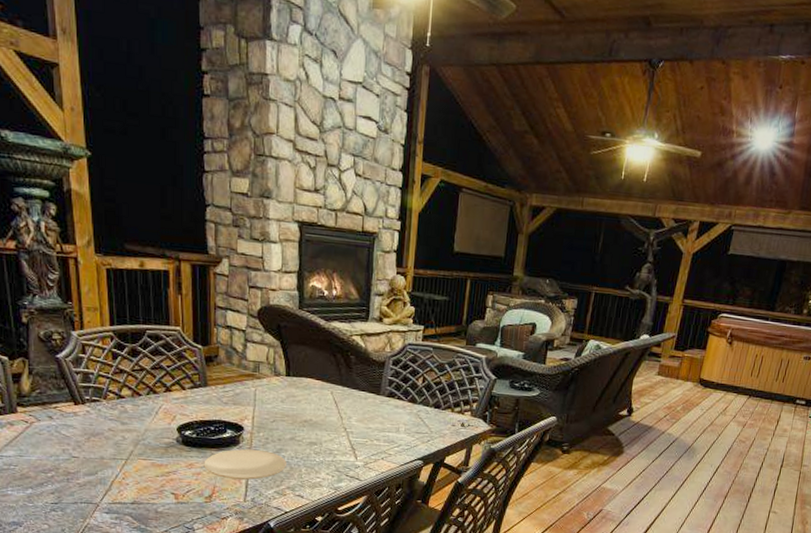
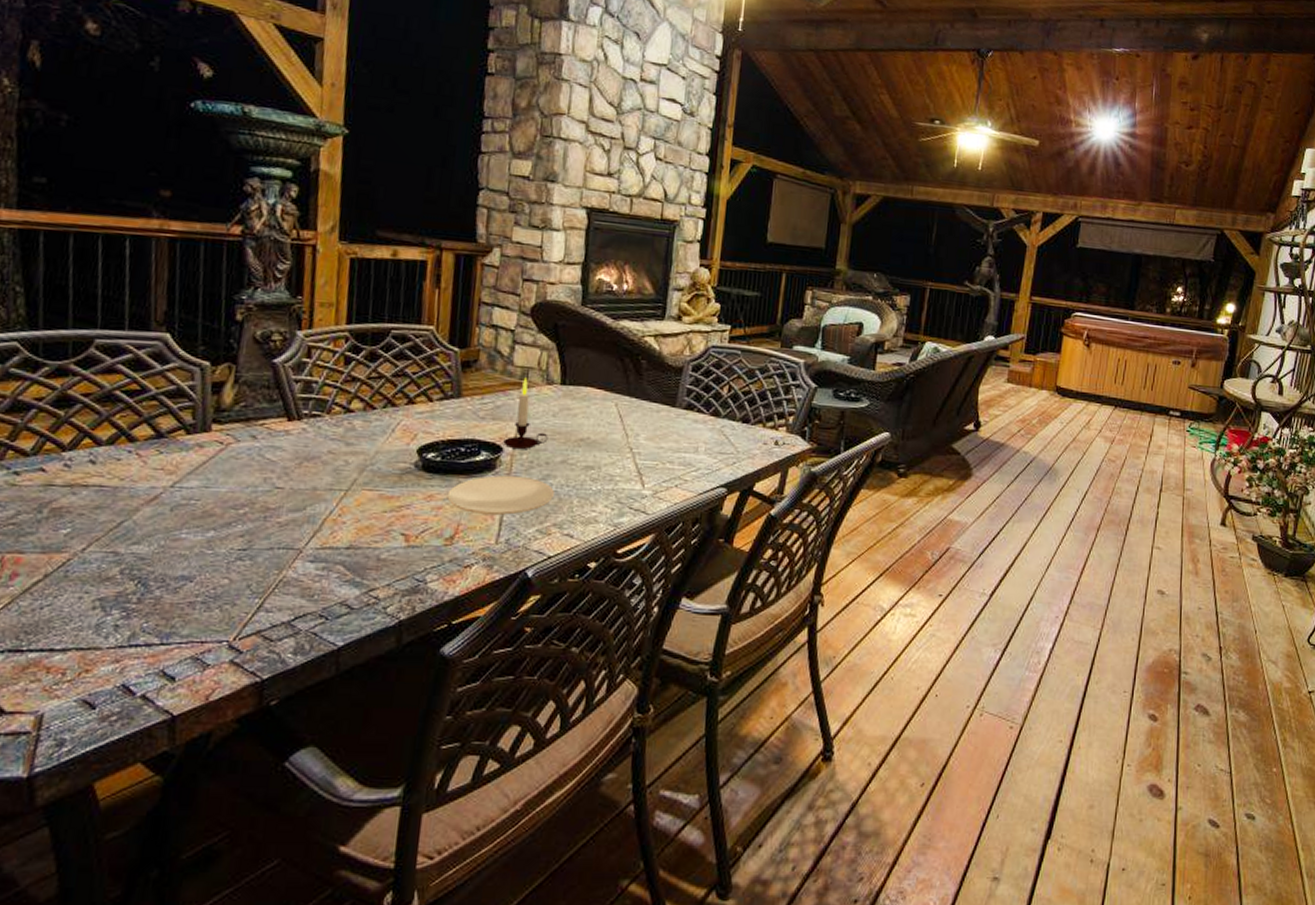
candle: none [244,370,279,428] -> present [503,378,548,449]

